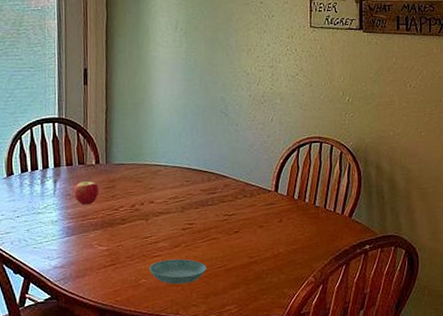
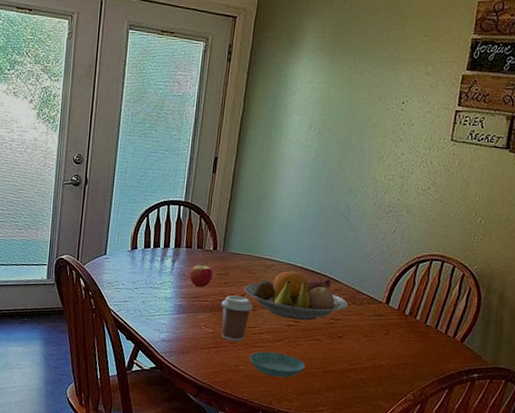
coffee cup: none [112,207,145,255] -> present [221,295,253,342]
fruit bowl: none [133,172,240,222] -> present [244,270,349,321]

